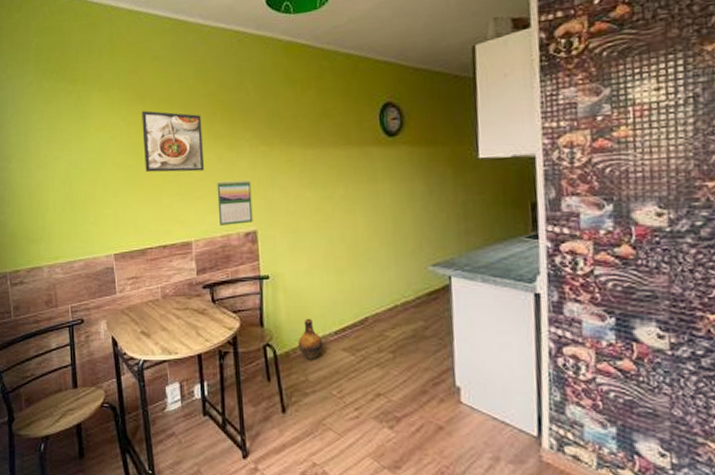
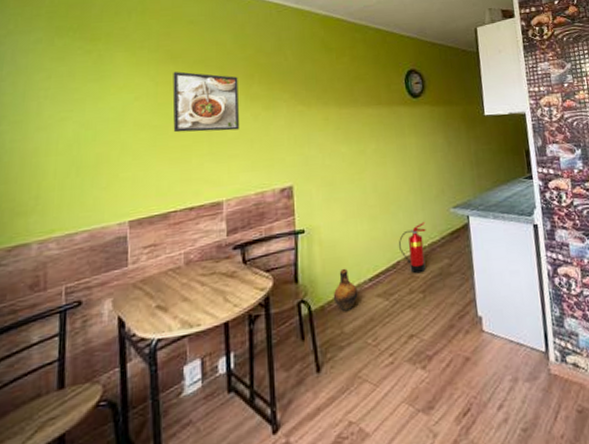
calendar: present [217,180,253,226] -> none [252,138,289,183]
fire extinguisher: none [366,279,399,333] -> present [398,222,426,274]

